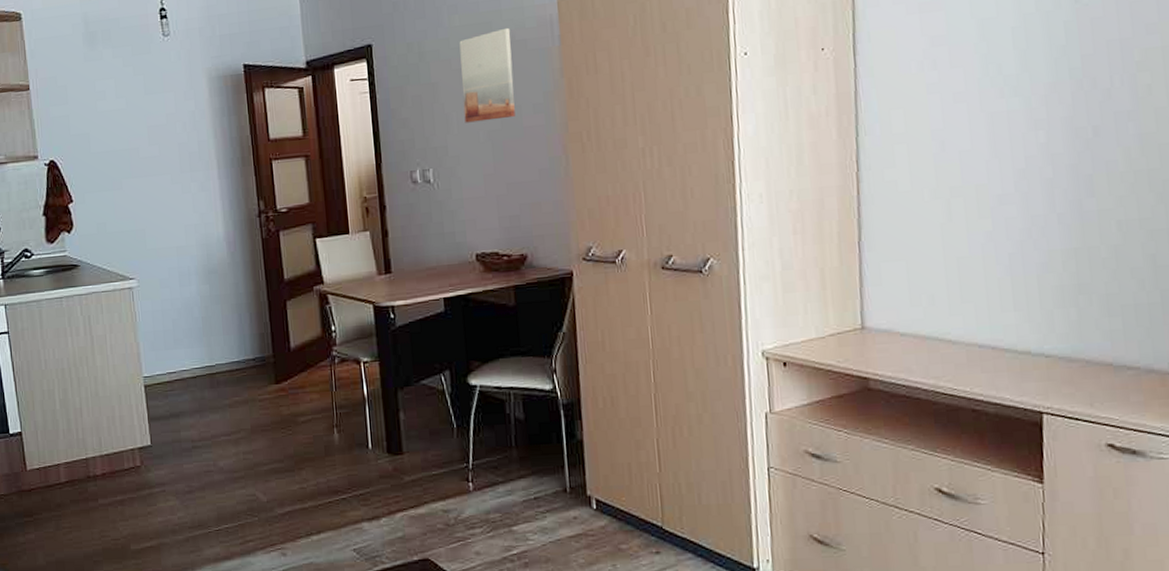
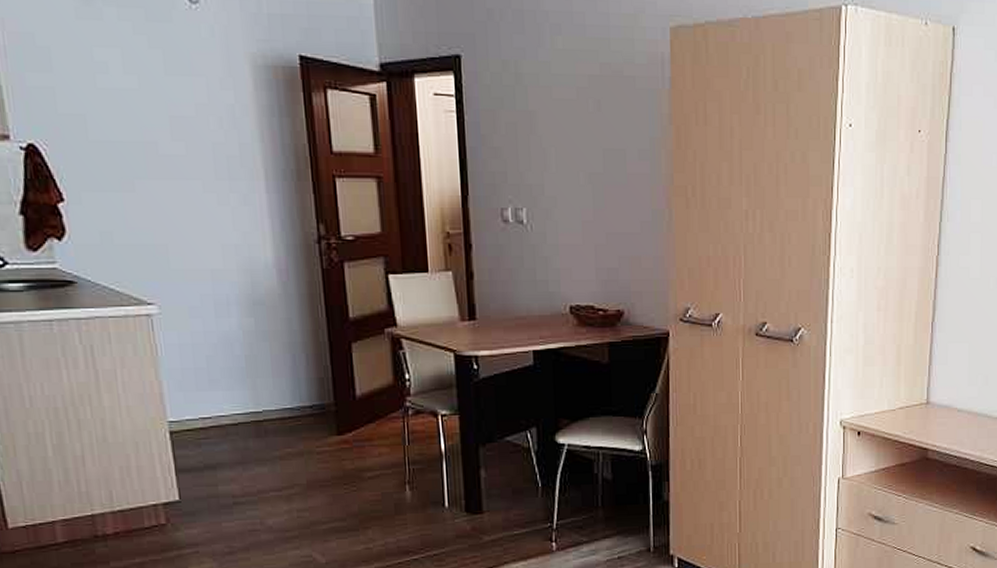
wall art: present [459,27,515,123] -> none [562,60,620,162]

